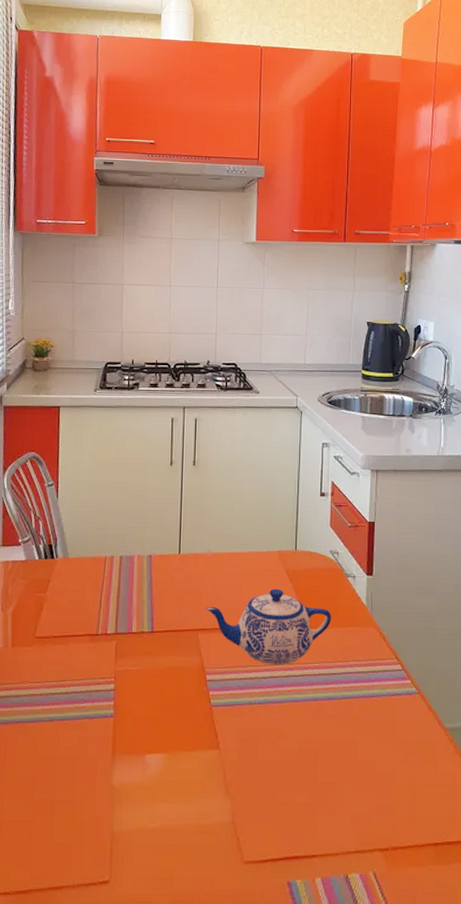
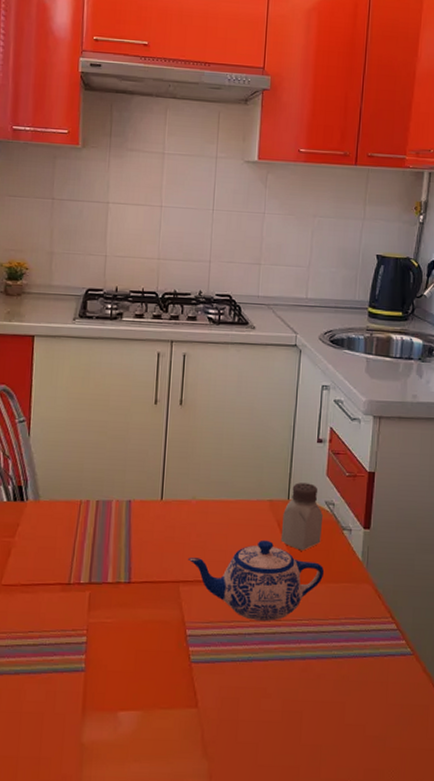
saltshaker: none [290,534,329,598] -> present [280,483,324,551]

